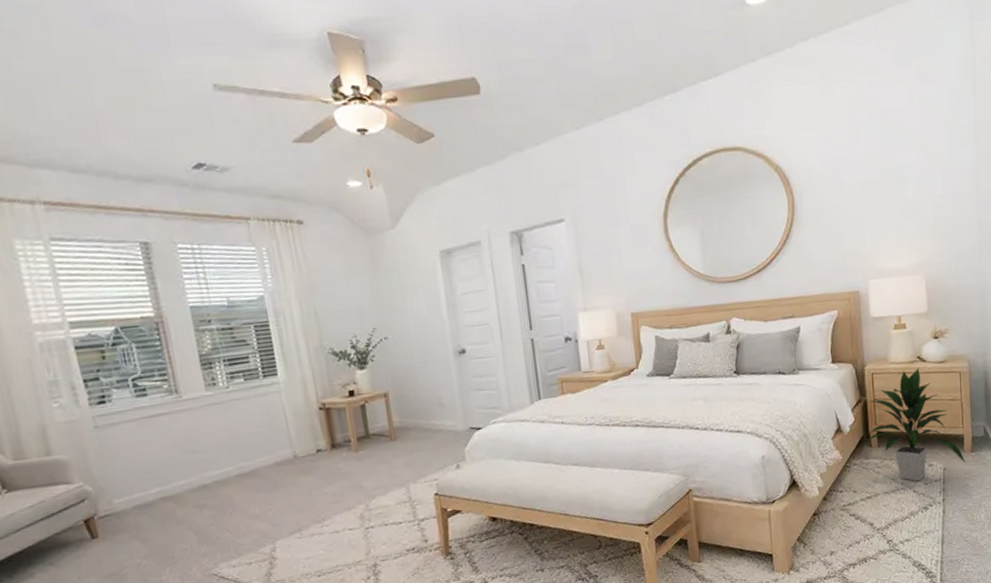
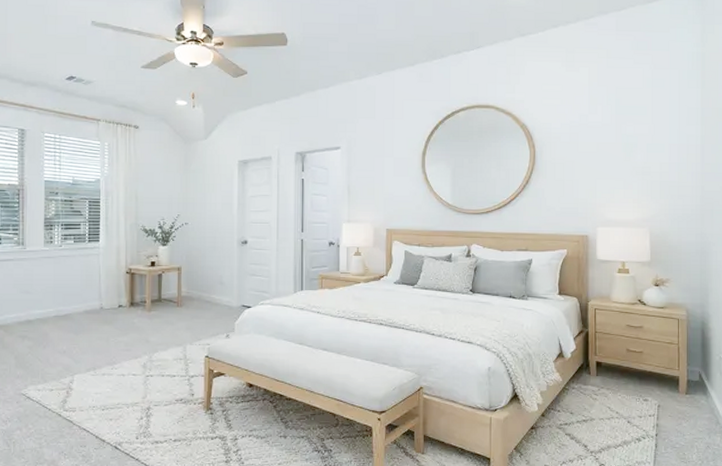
indoor plant: present [866,367,965,482] -> none [585,310,680,414]

